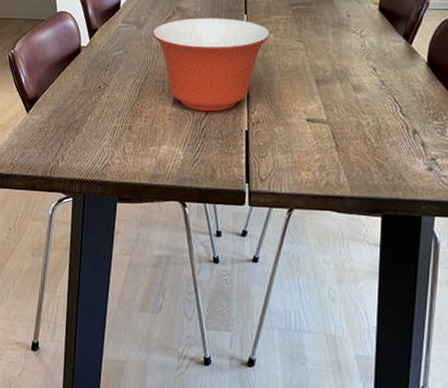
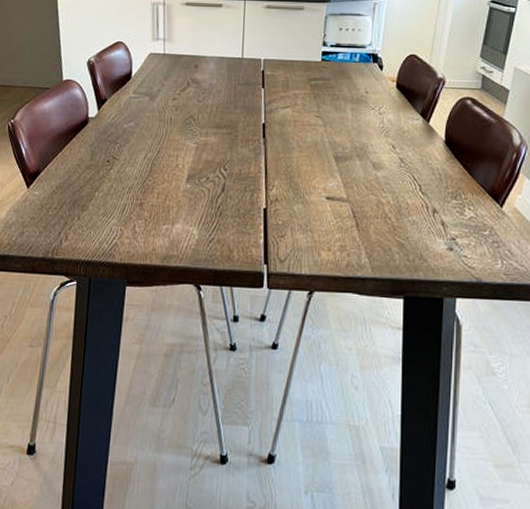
mixing bowl: present [152,18,271,112] -> none [165,90,289,189]

